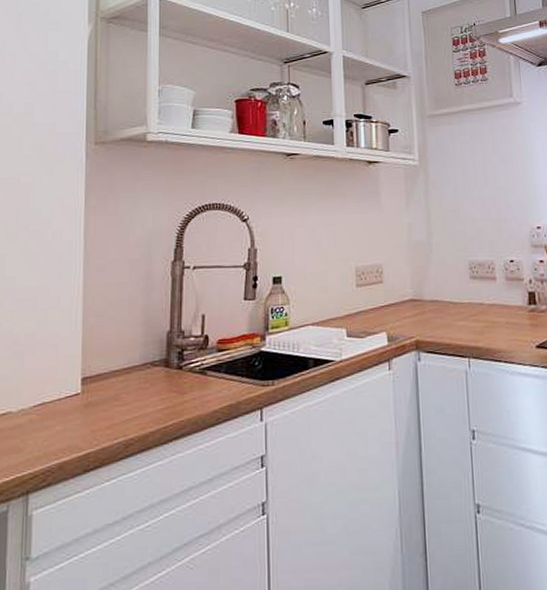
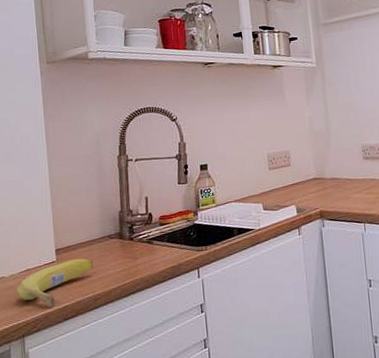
fruit: none [25,390,128,456] -> present [16,258,93,308]

